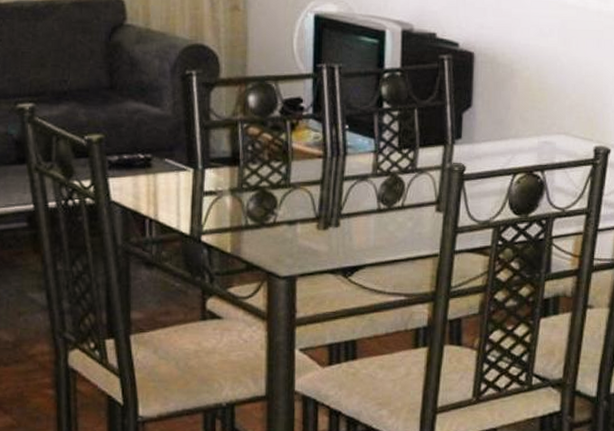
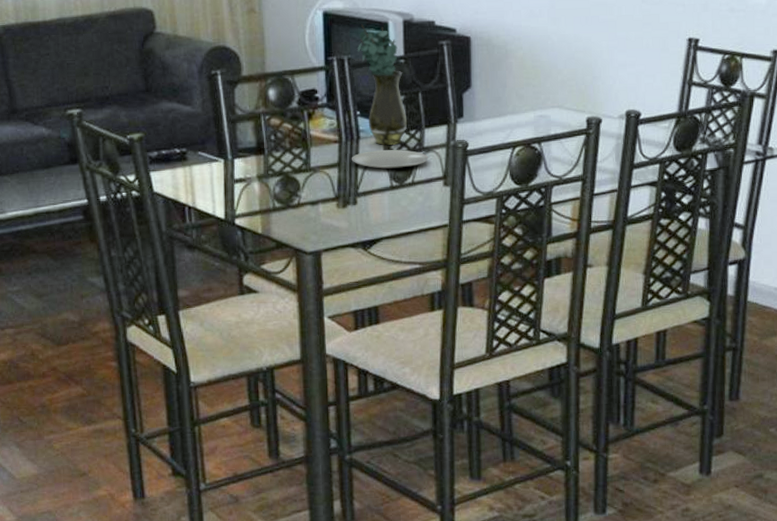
plate: none [337,169,421,191] -> present [352,150,428,170]
vase: none [350,31,401,165] -> present [358,24,408,146]

